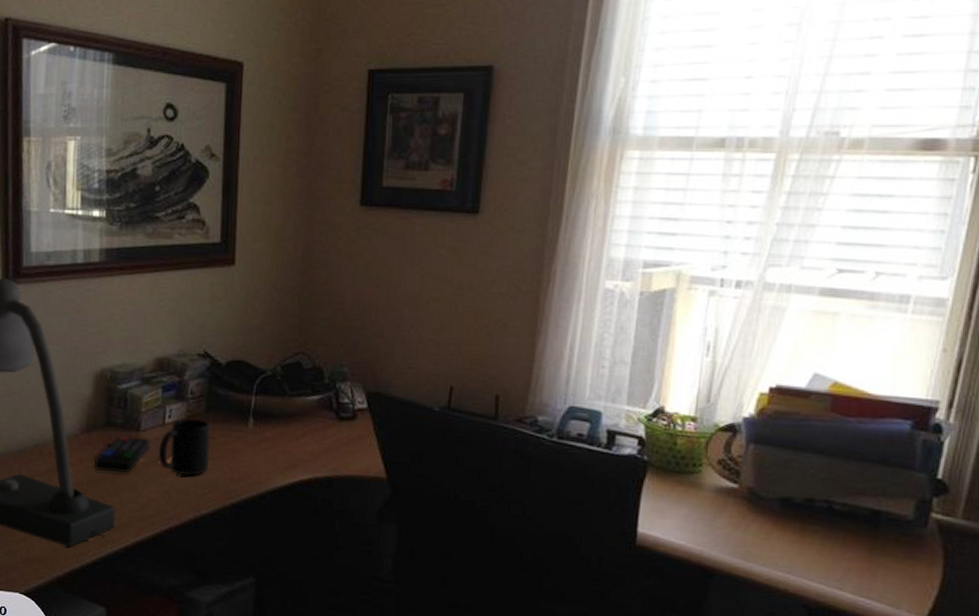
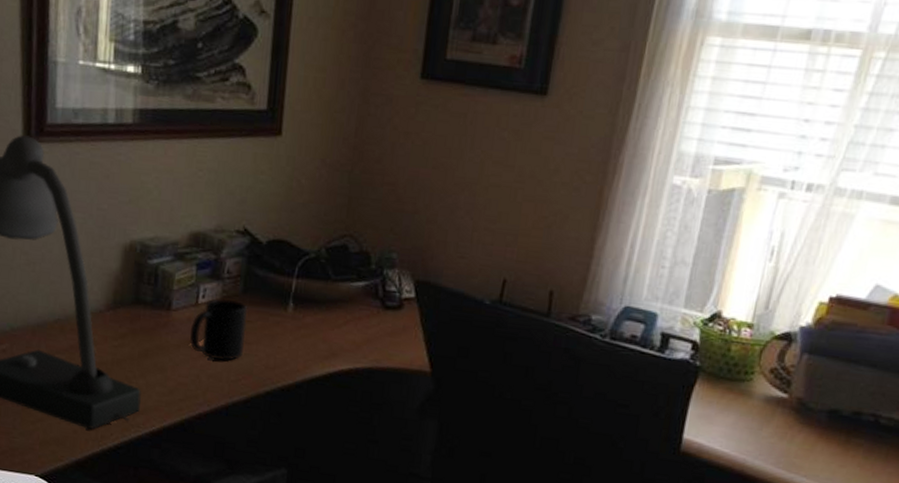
remote control: present [94,435,150,474] -> none [120,314,181,355]

